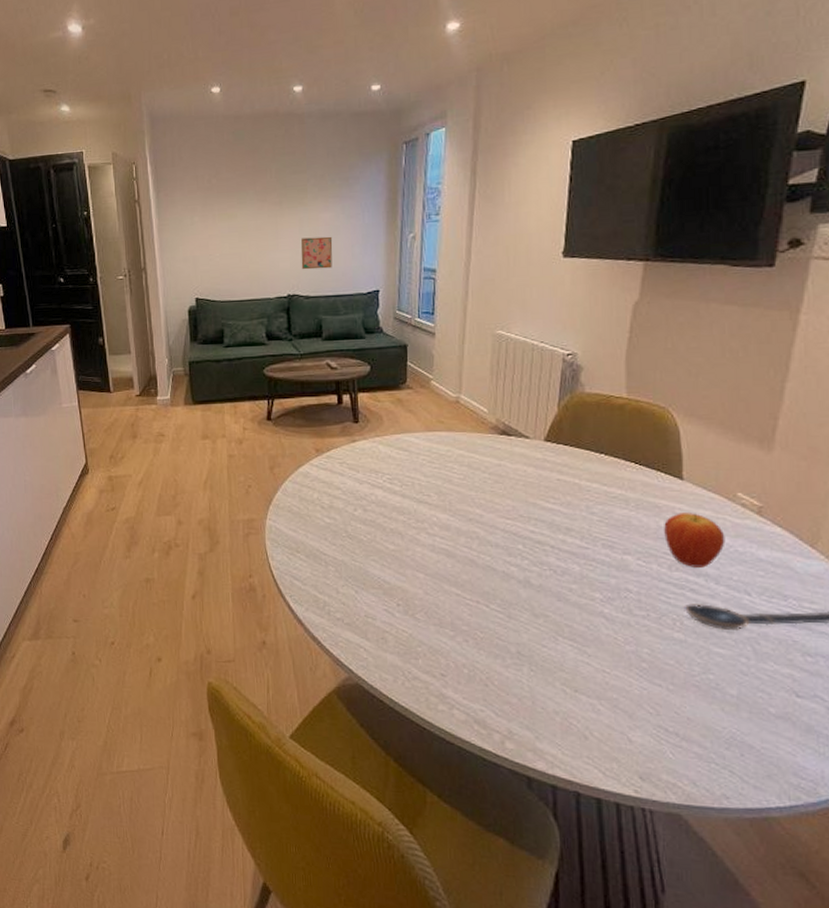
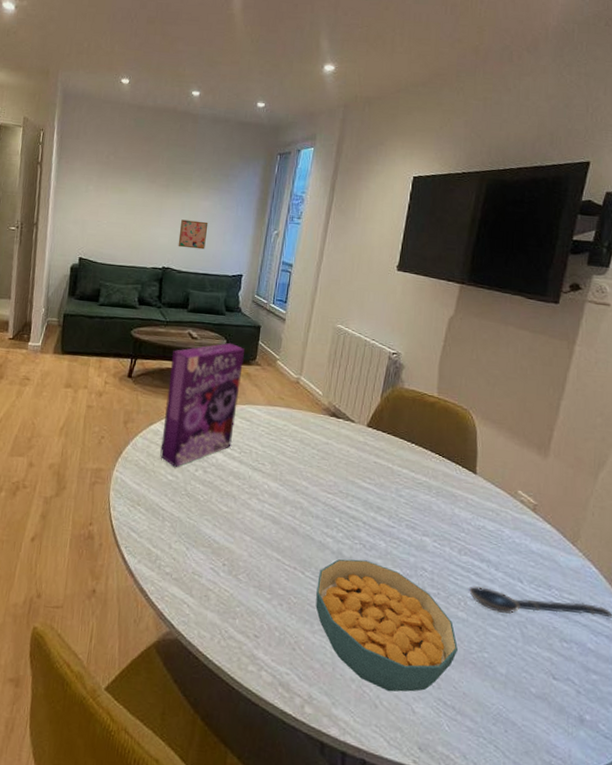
cereal box: none [311,367,393,509] -> present [160,342,245,467]
cereal bowl: none [505,586,676,722] -> present [315,559,458,692]
fruit: present [664,513,725,568] -> none [457,503,506,554]

